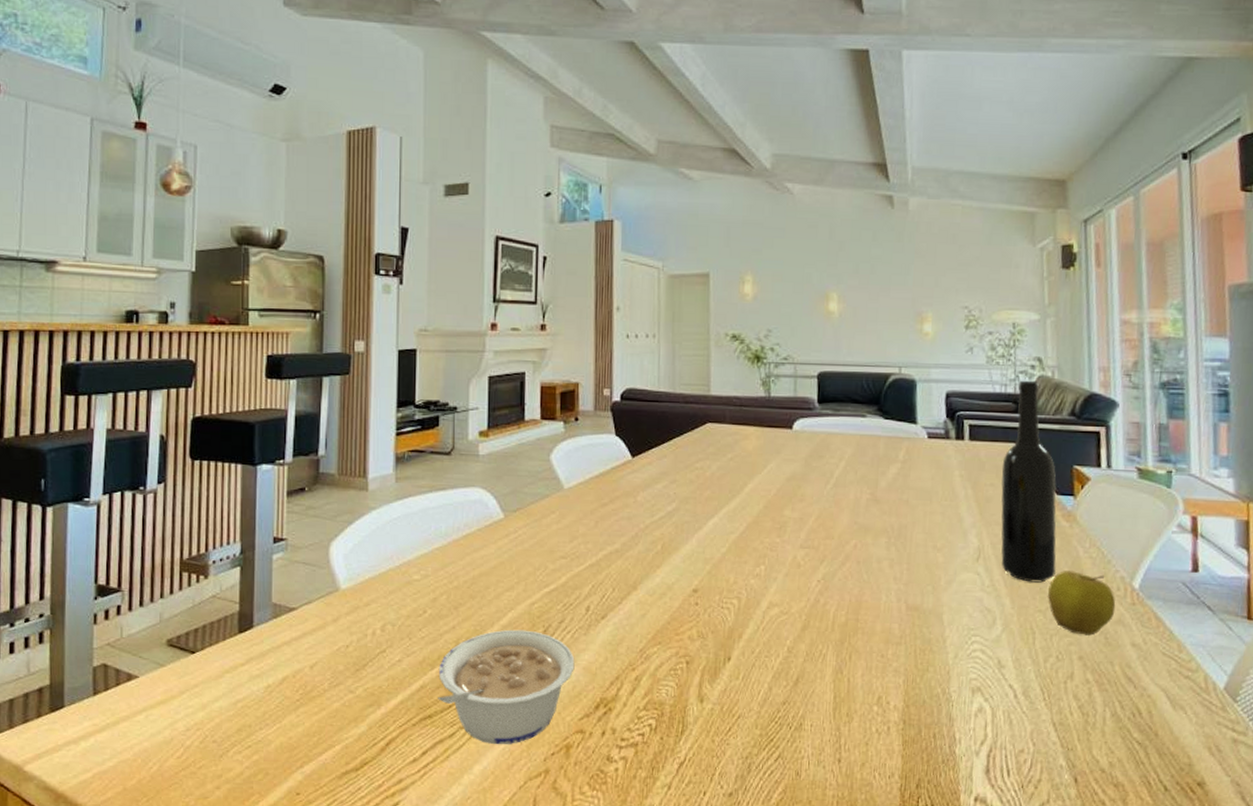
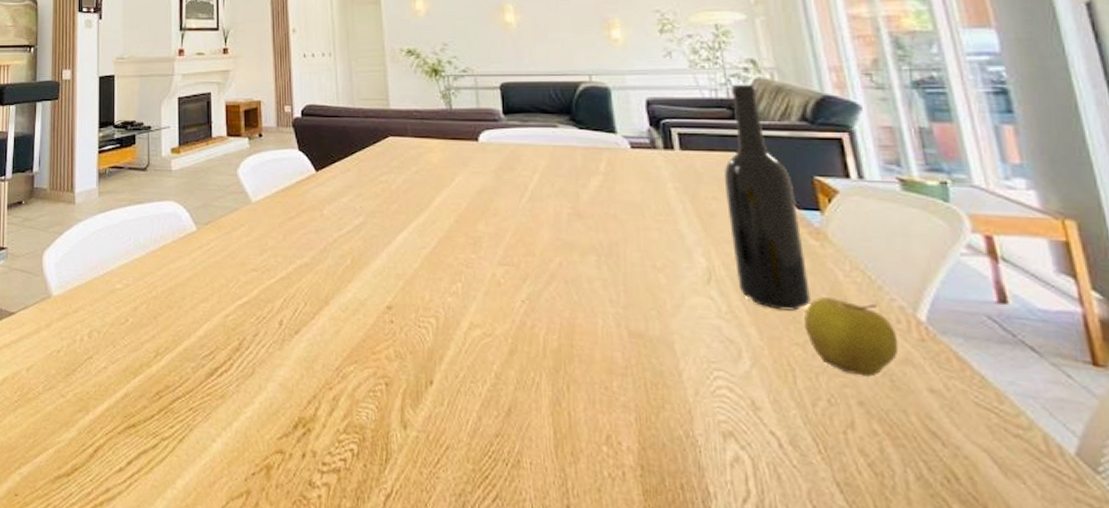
legume: present [438,629,575,745] -> none [140,341,271,460]

